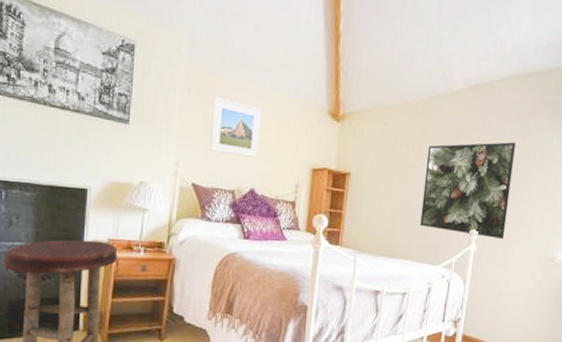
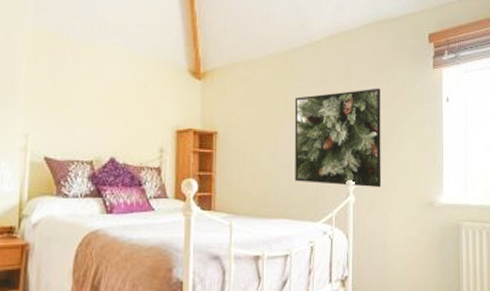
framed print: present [209,97,261,159] -> none [62,63,117,125]

